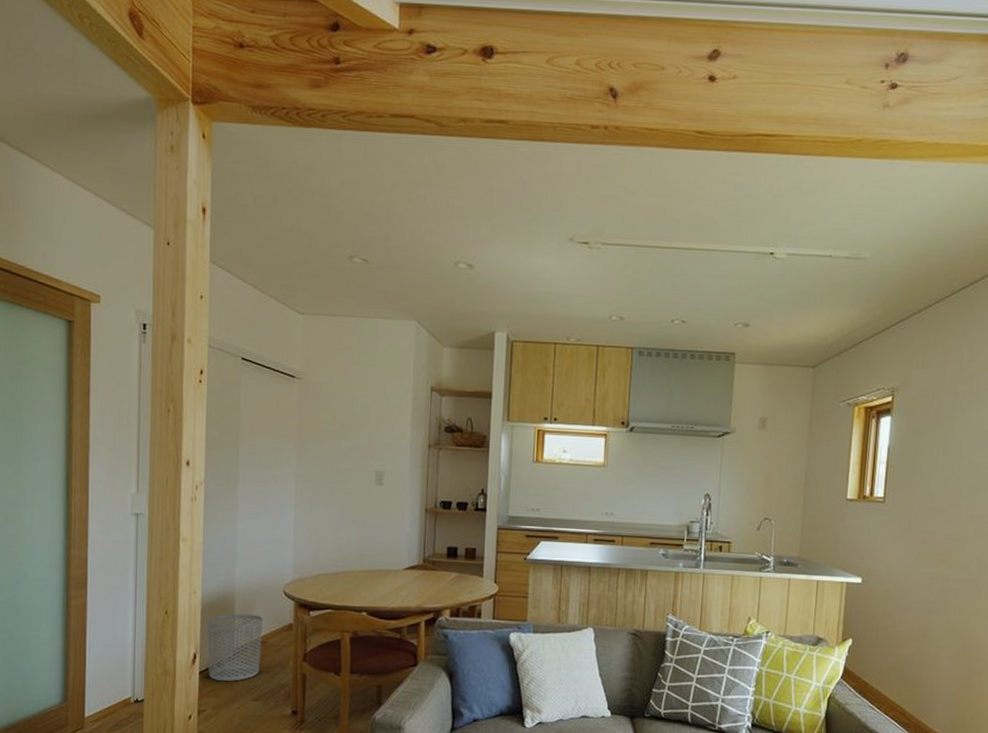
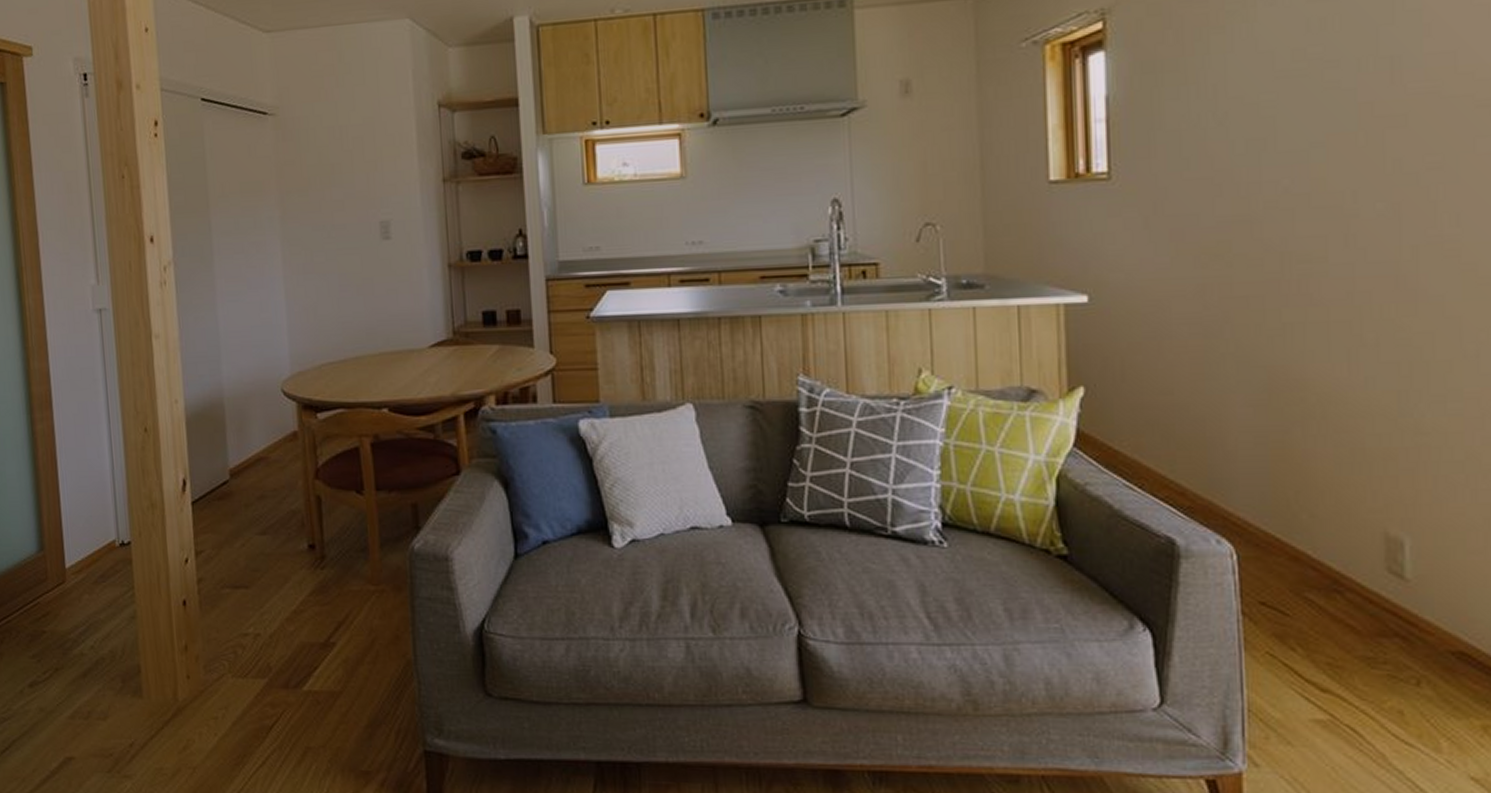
waste bin: present [207,613,263,682] -> none [195,423,263,513]

